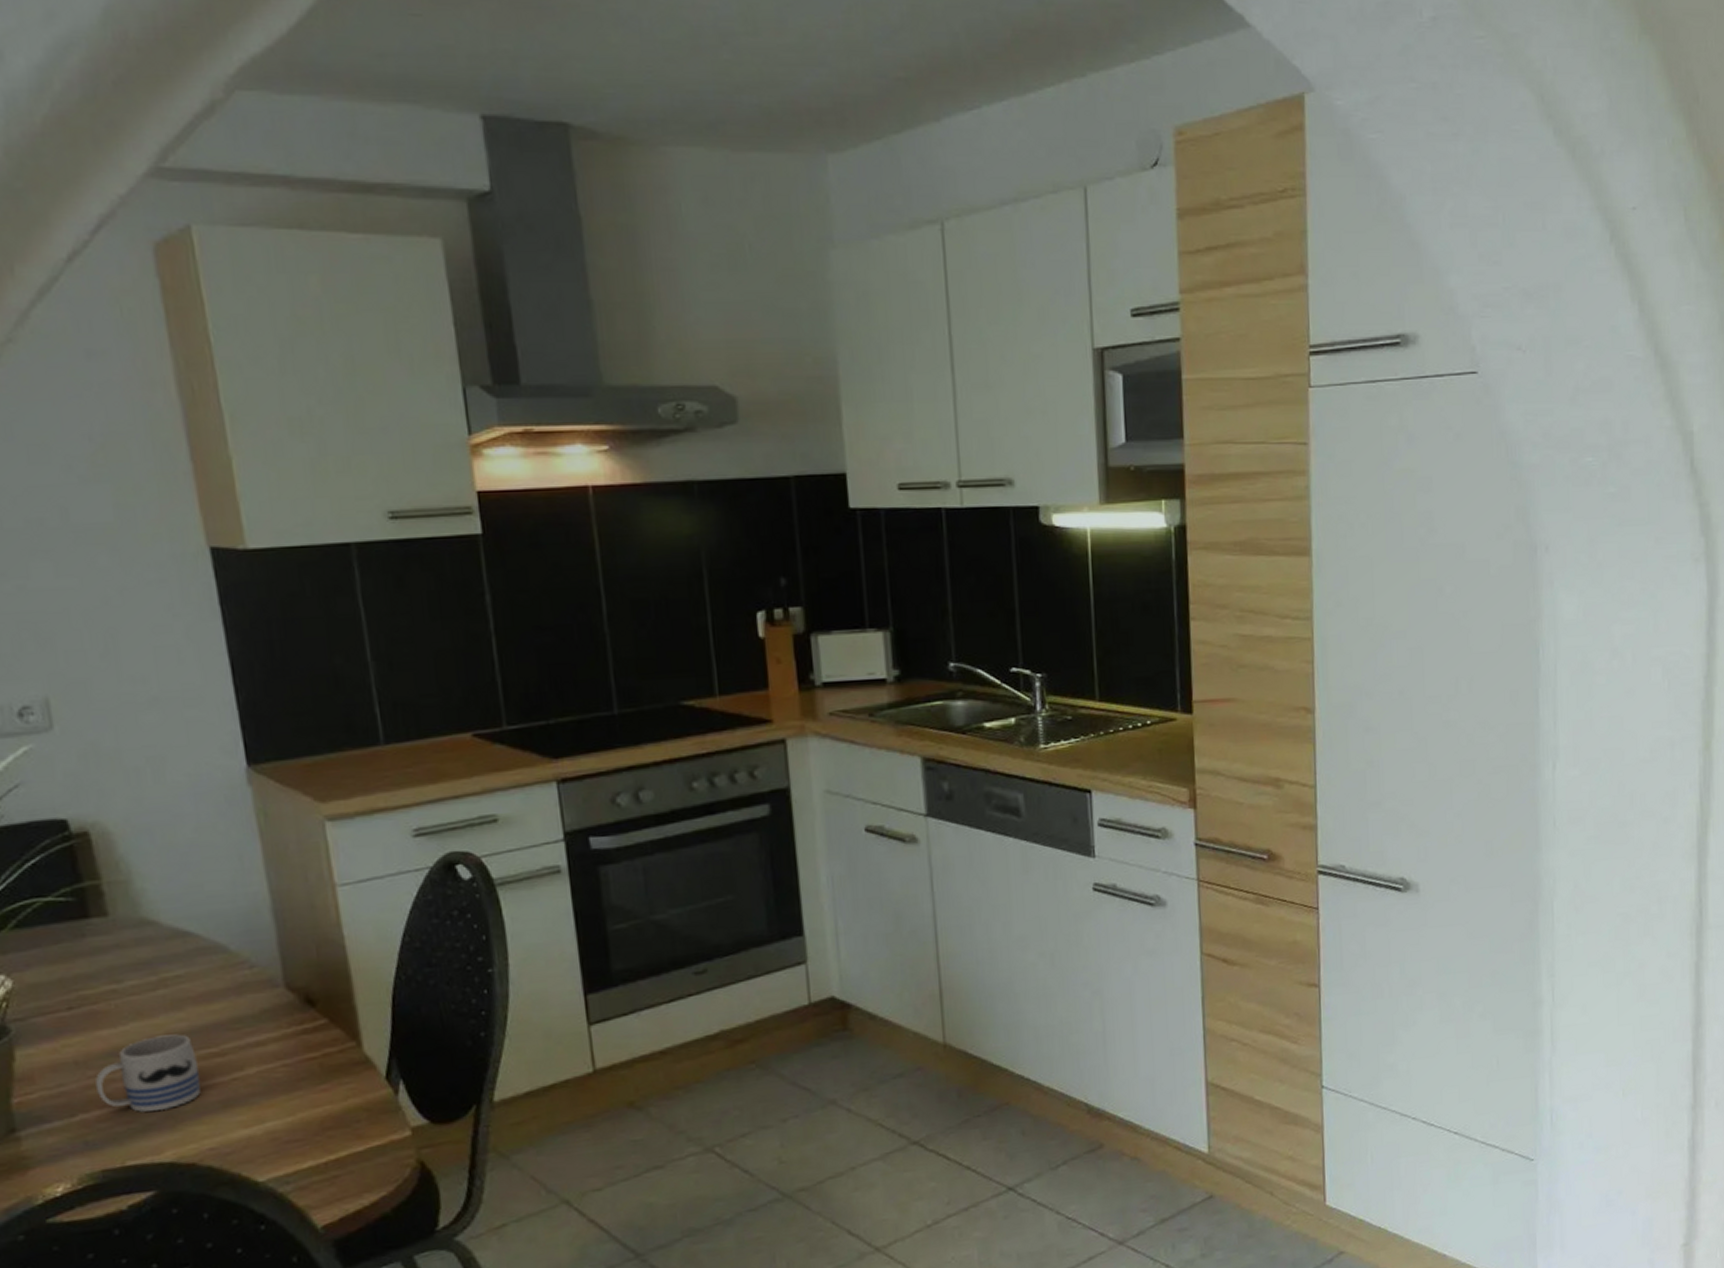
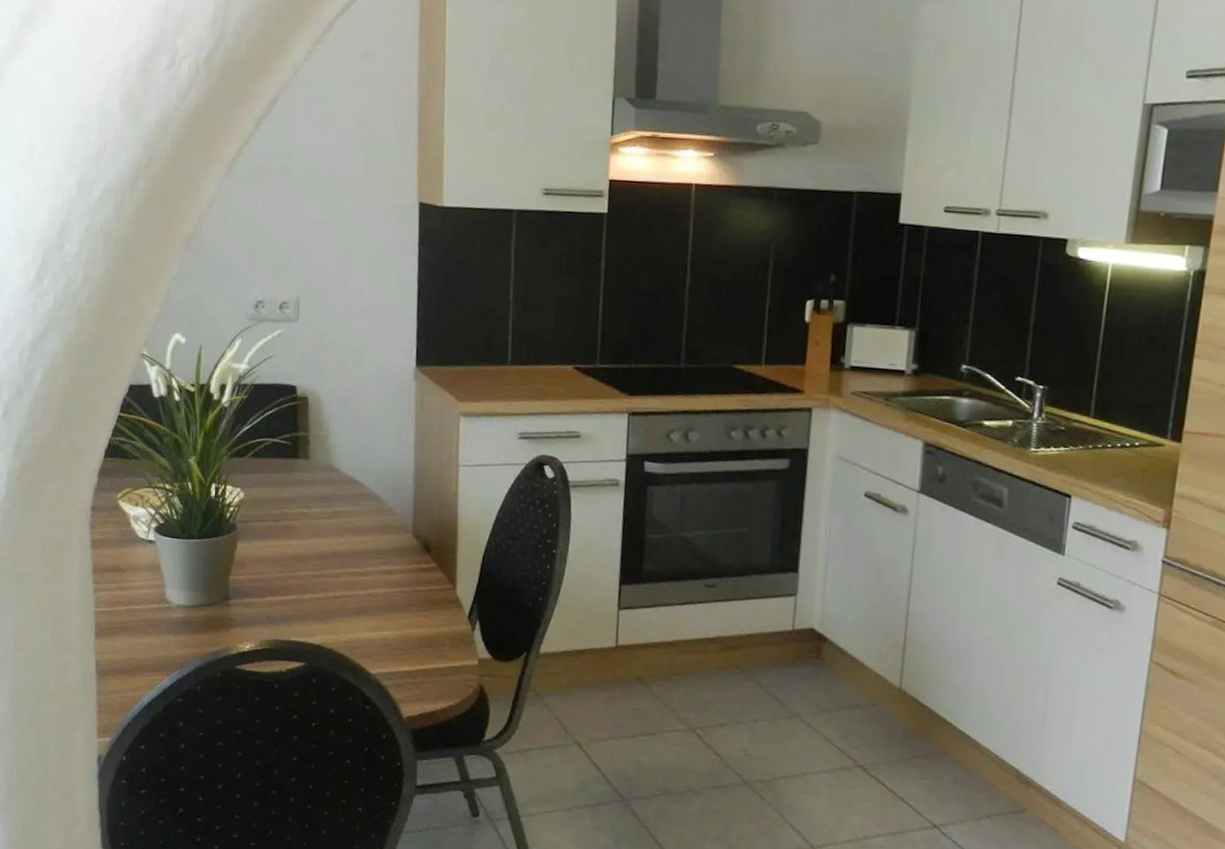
mug: present [96,1034,201,1112] -> none [282,552,347,607]

